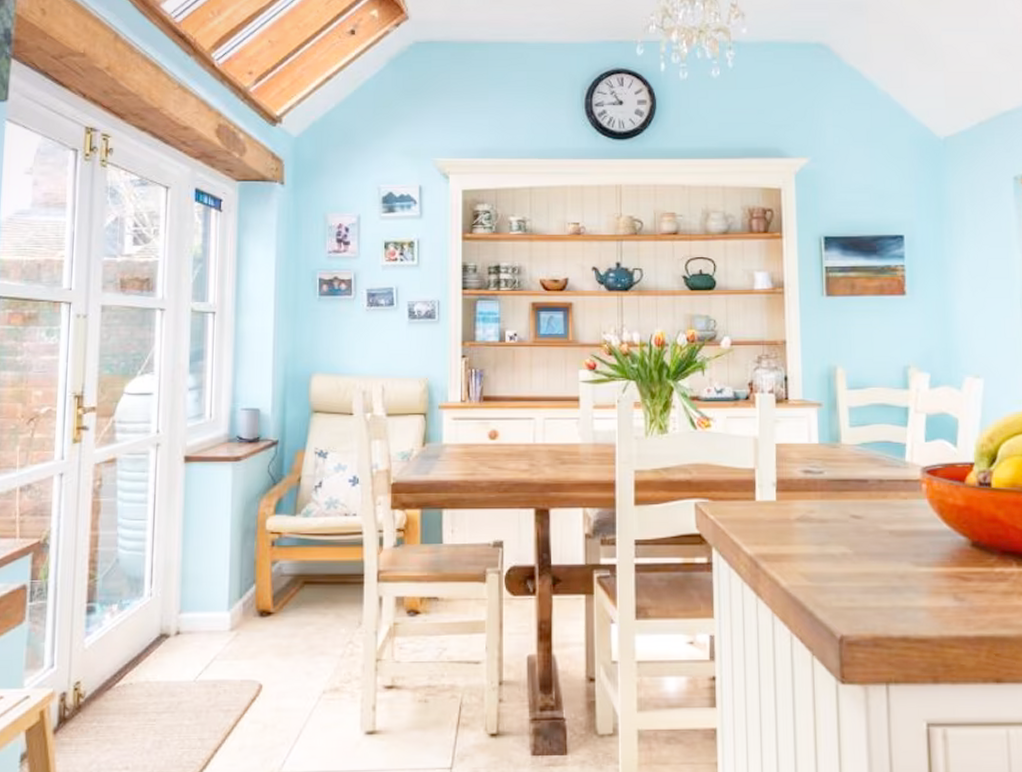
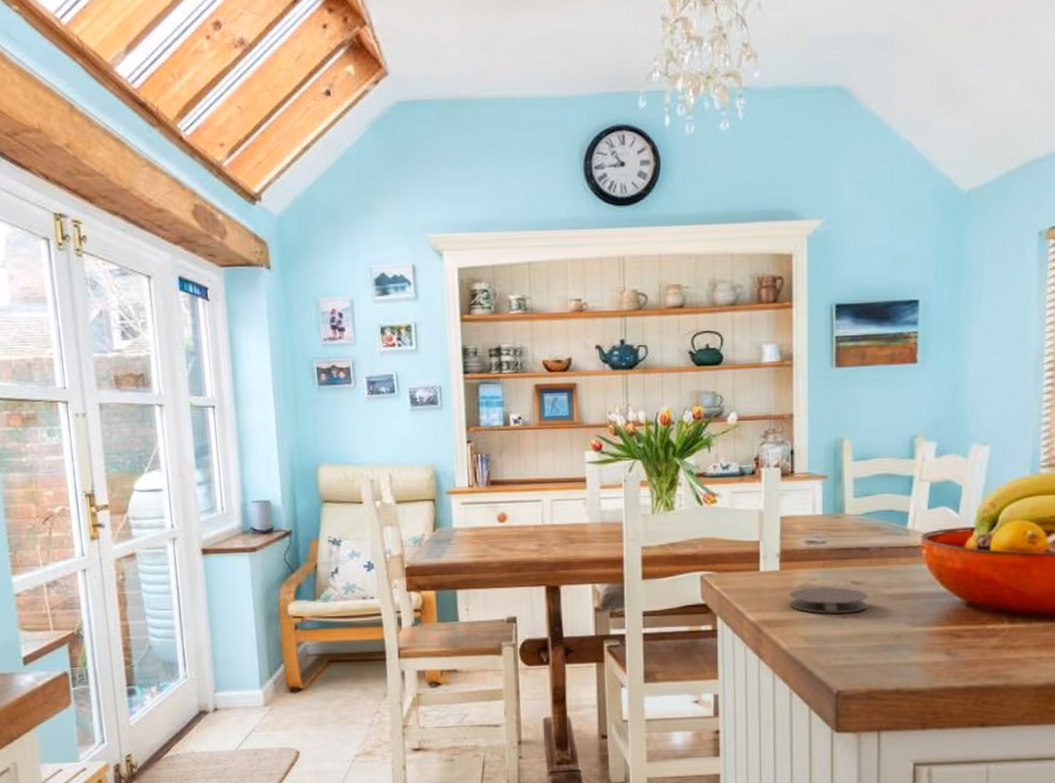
coaster: none [787,520,869,549] -> present [789,587,868,614]

